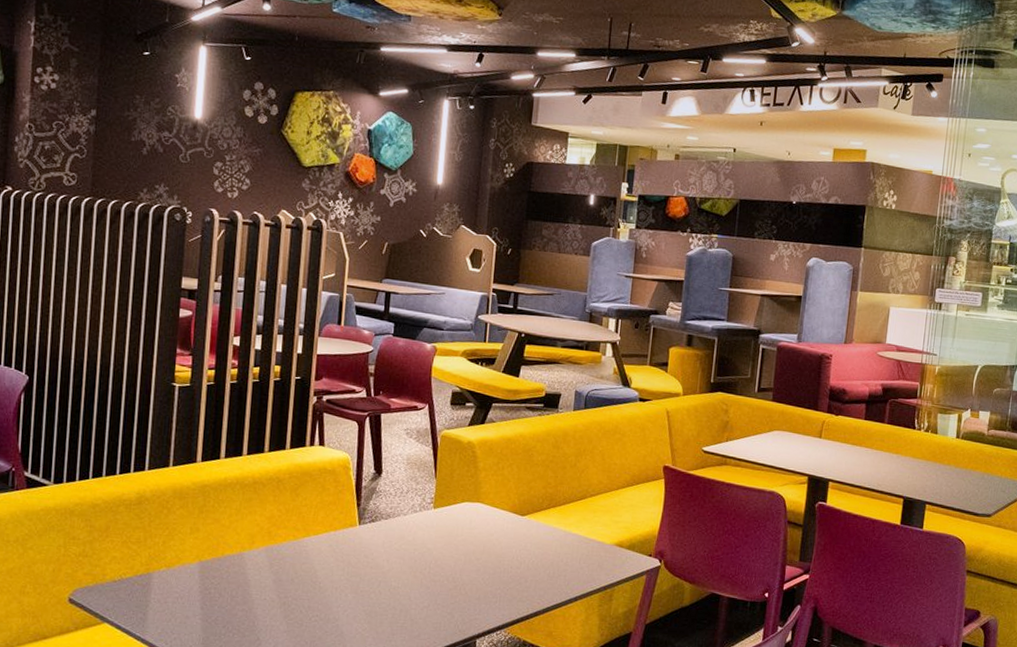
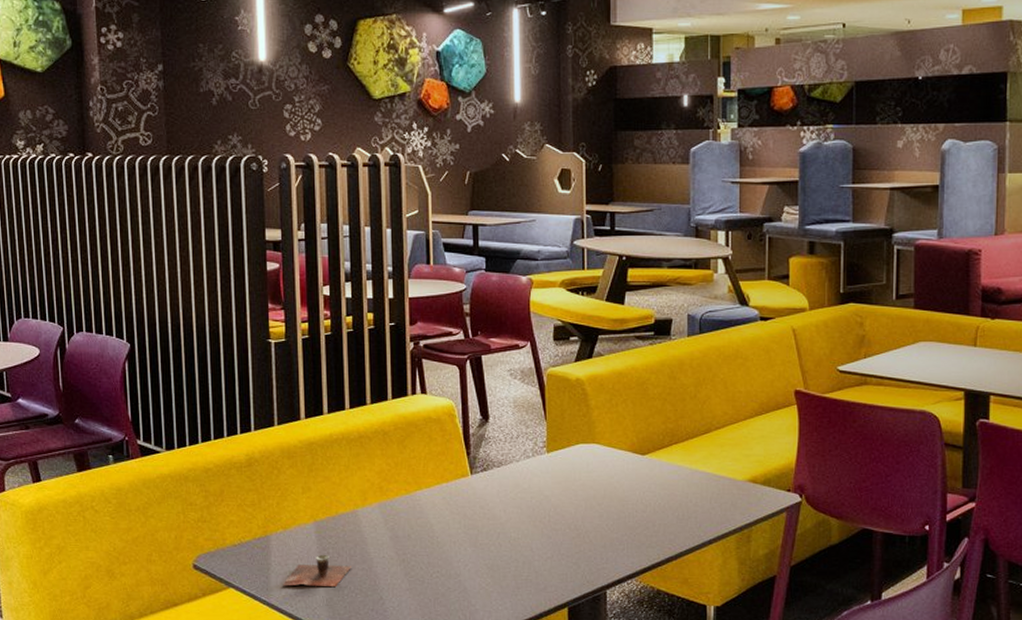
cup: none [160,594,232,626] -> present [283,554,351,586]

